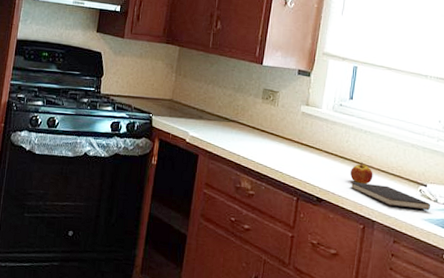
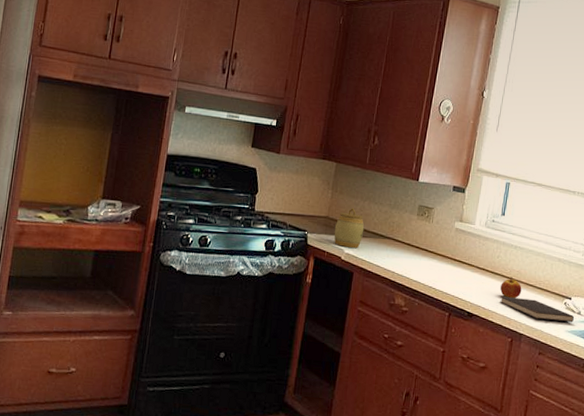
jar: none [178,91,209,131] -> present [334,208,365,248]

